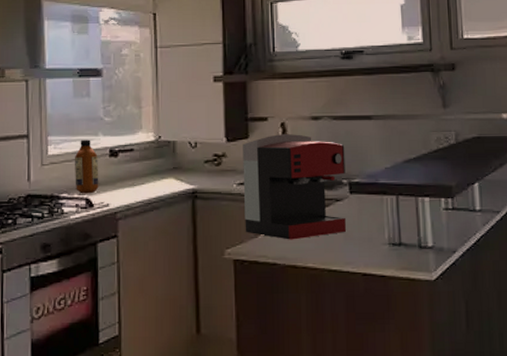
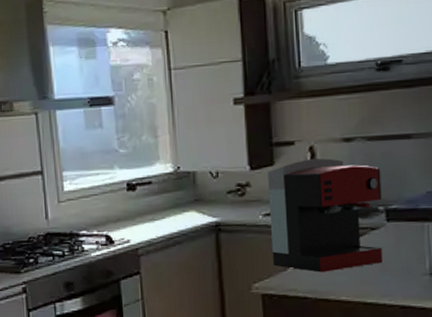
bottle: present [75,139,99,194] -> none [91,173,118,231]

